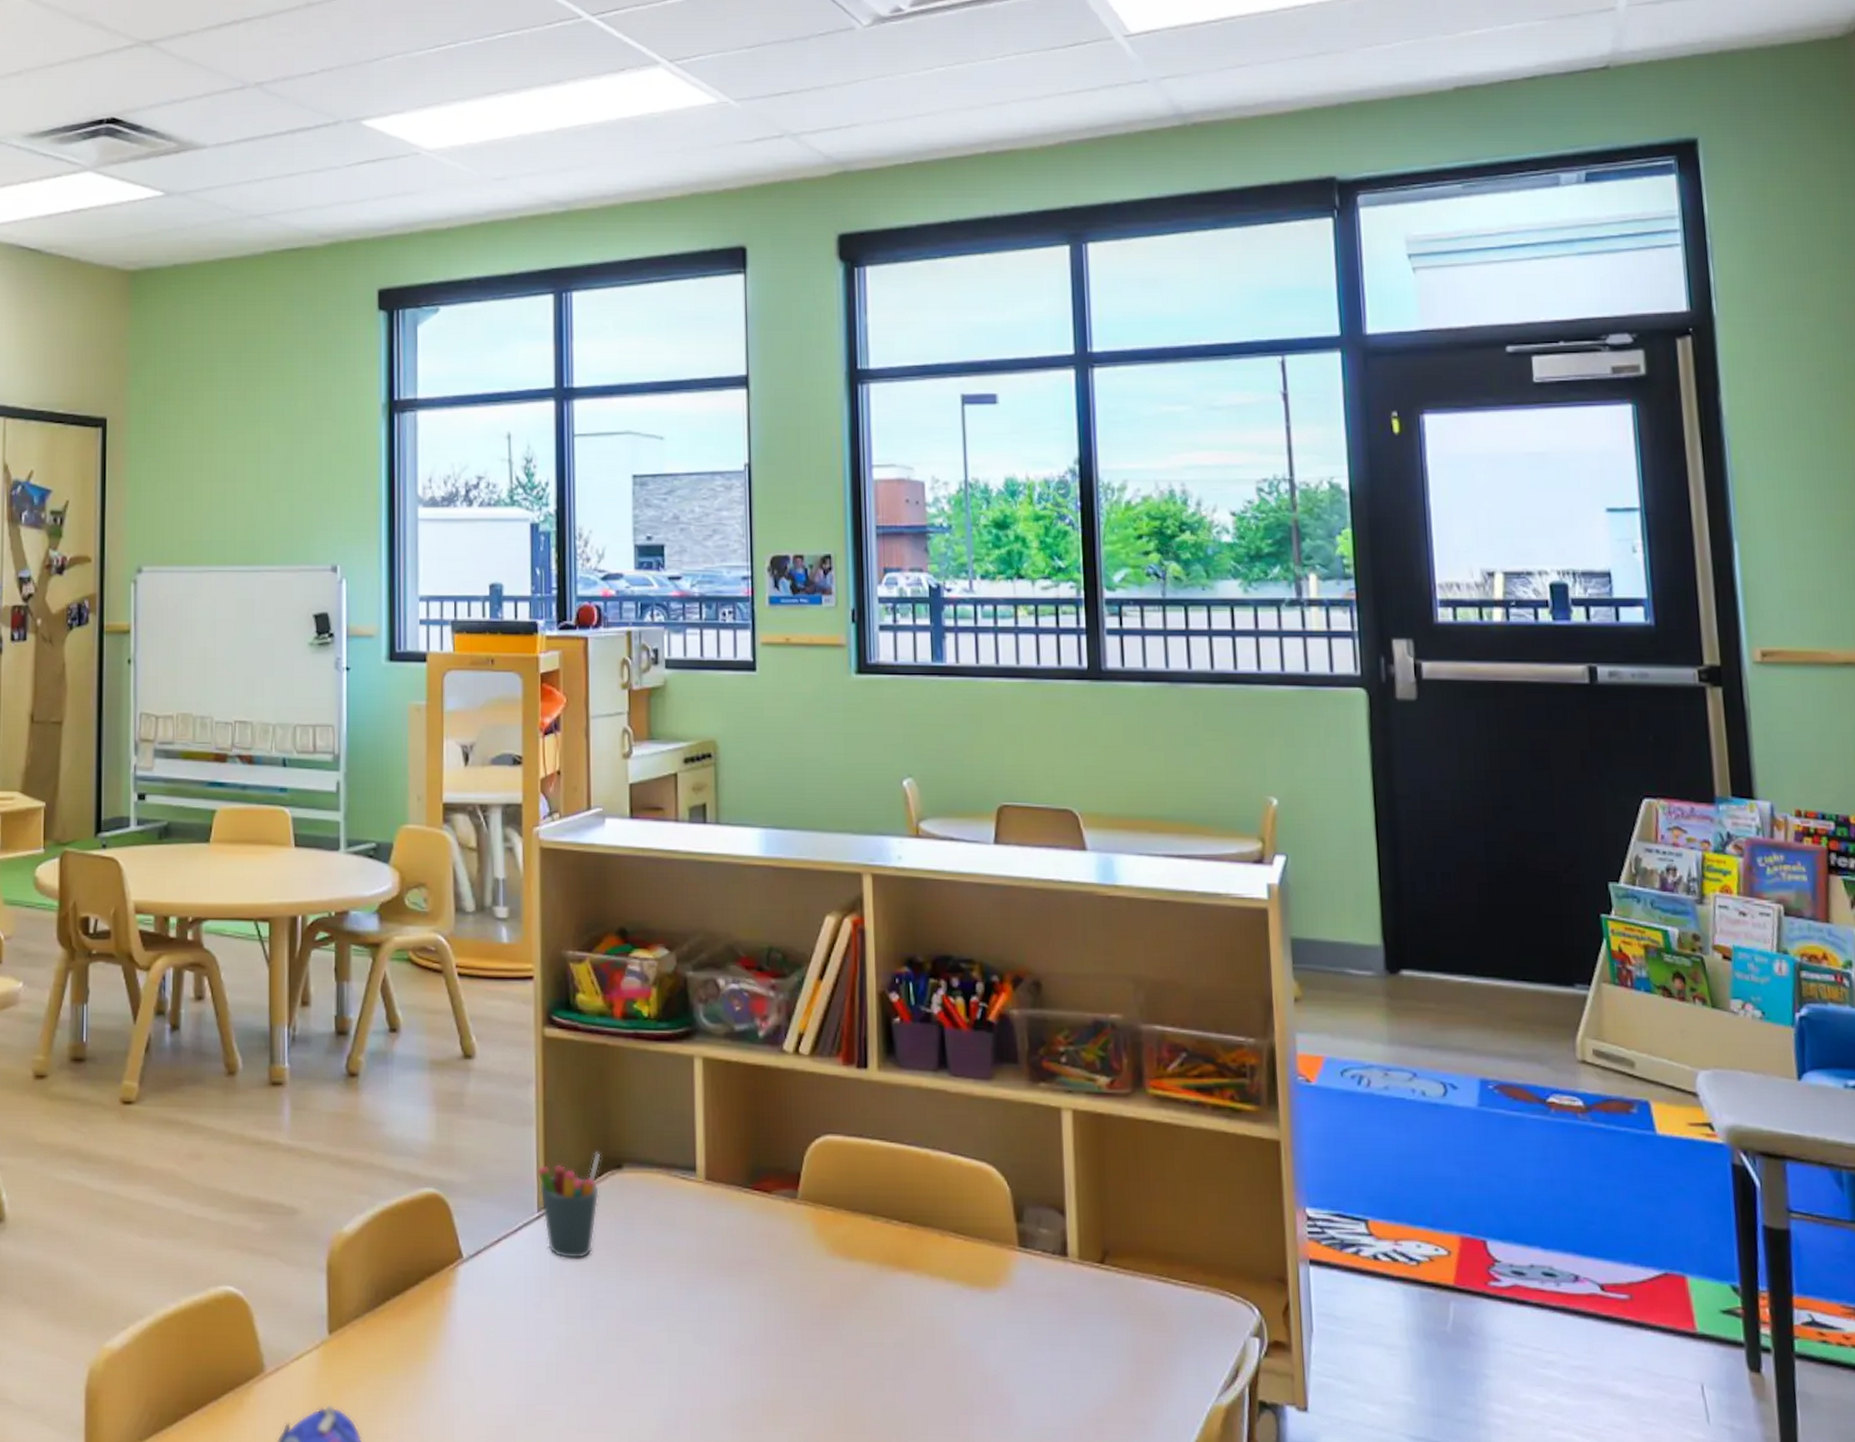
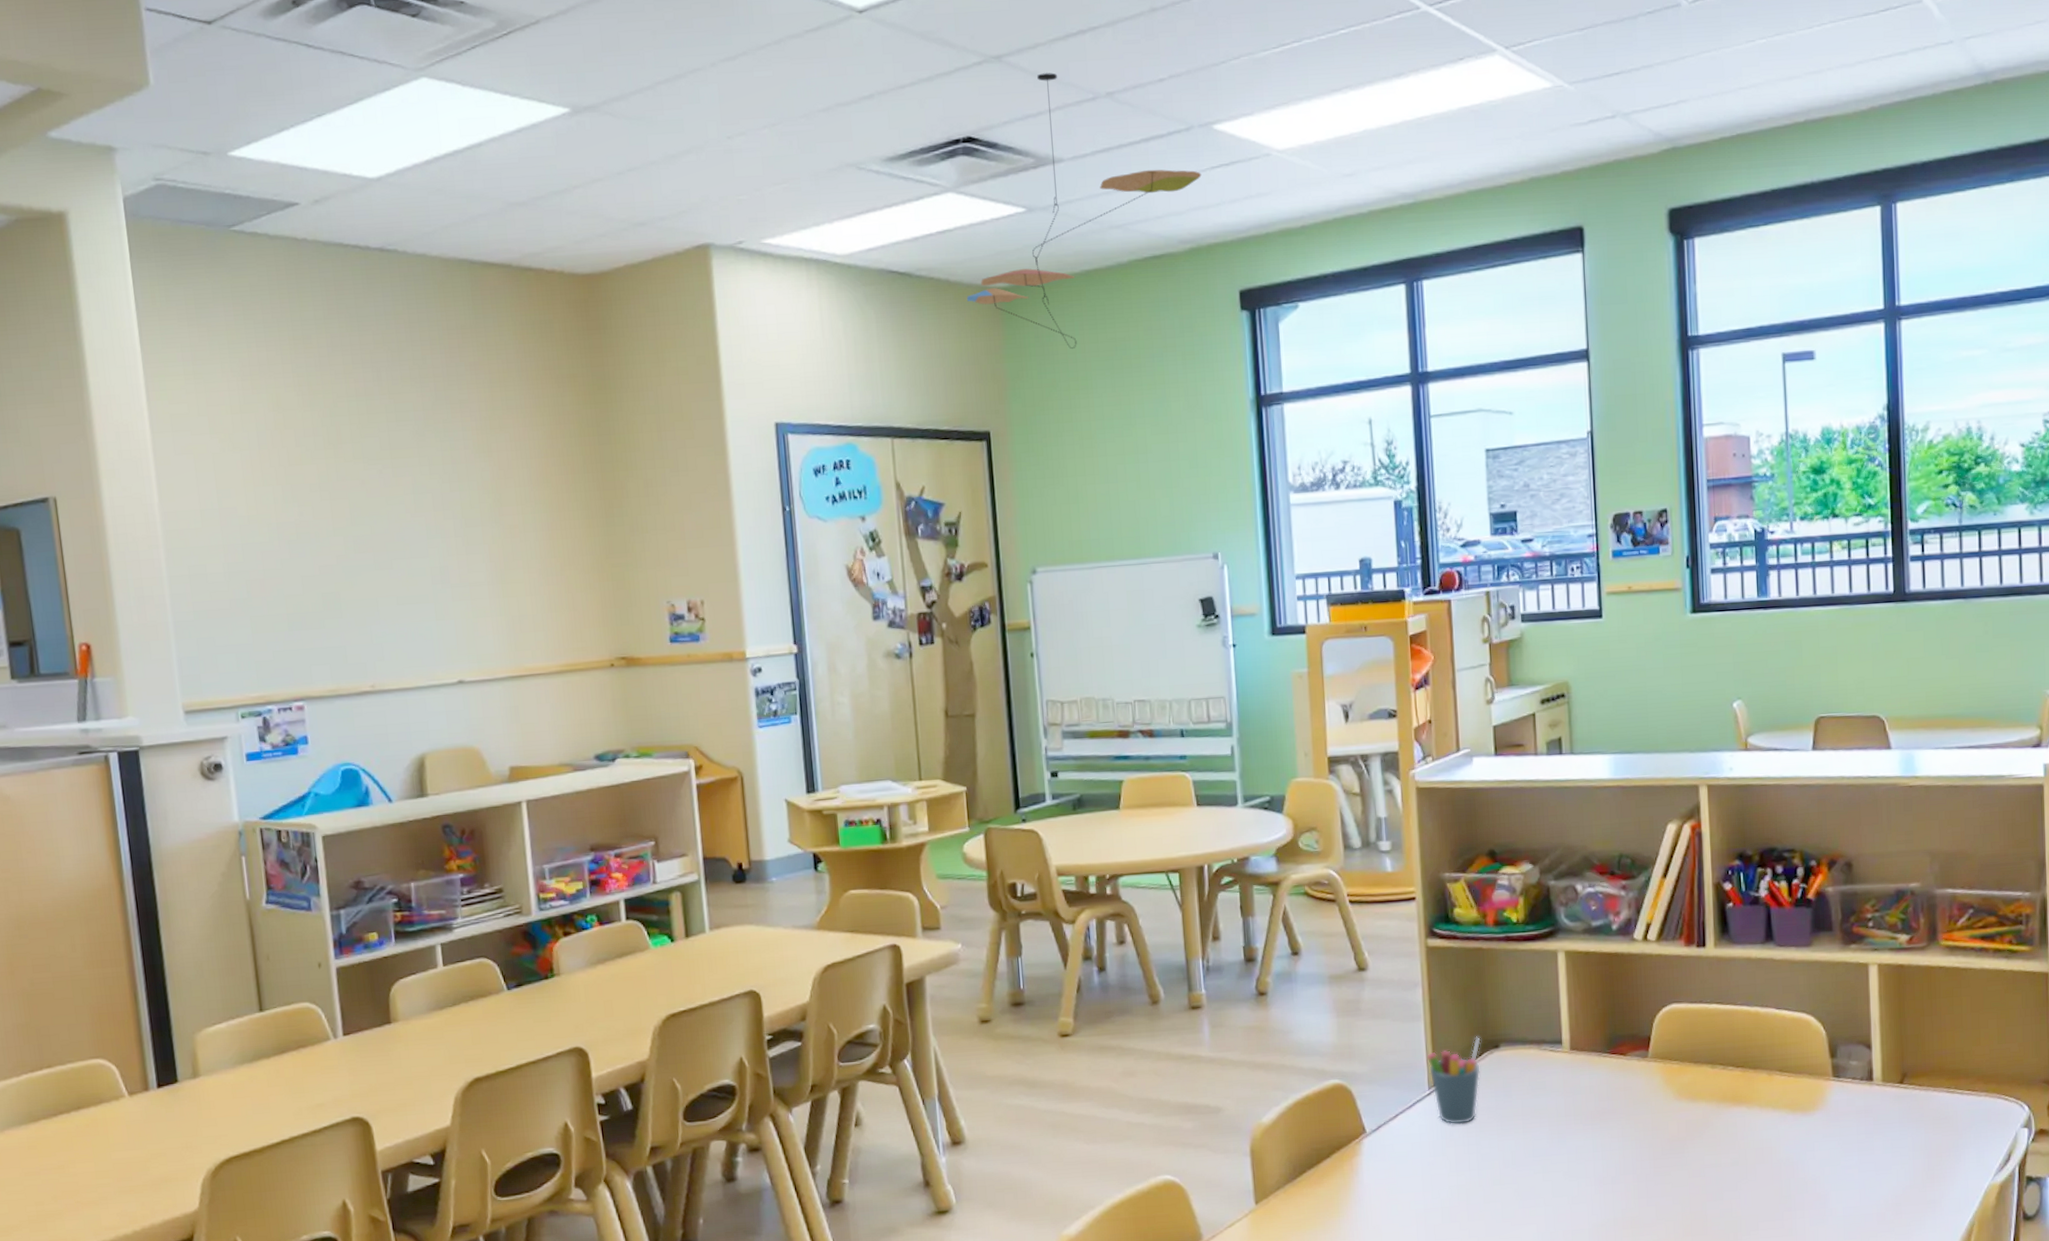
ceiling mobile: none [95,60,347,338] -> present [966,73,1202,349]

